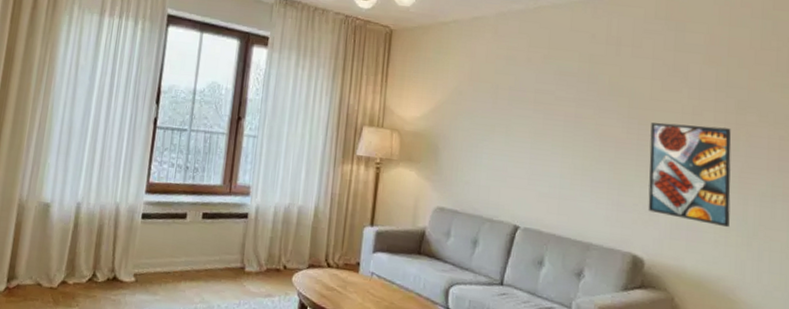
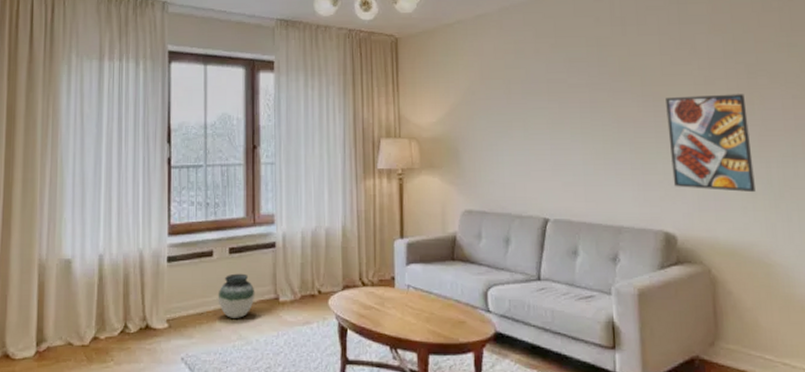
vase: none [185,238,223,282] -> present [218,273,255,318]

